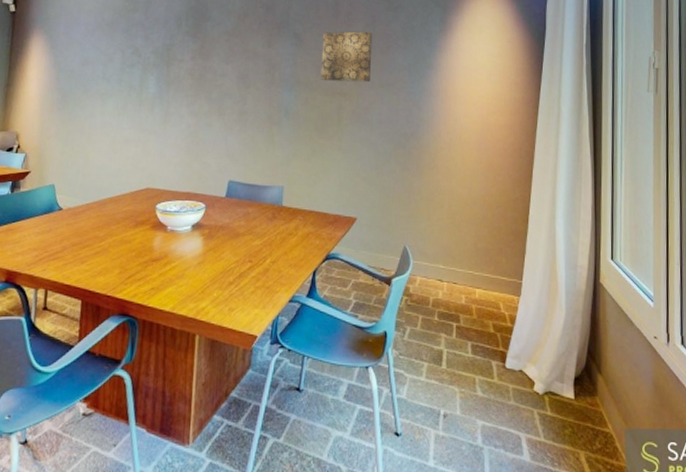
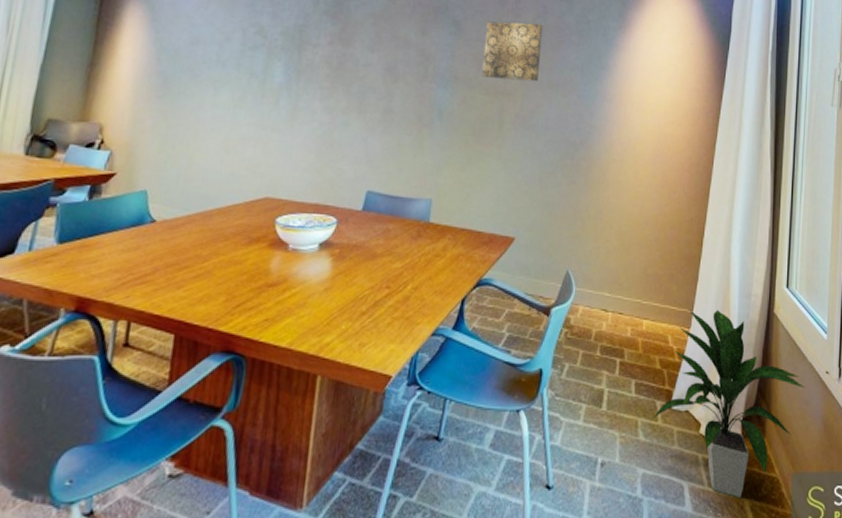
indoor plant: none [489,279,635,449] -> present [652,309,806,497]

